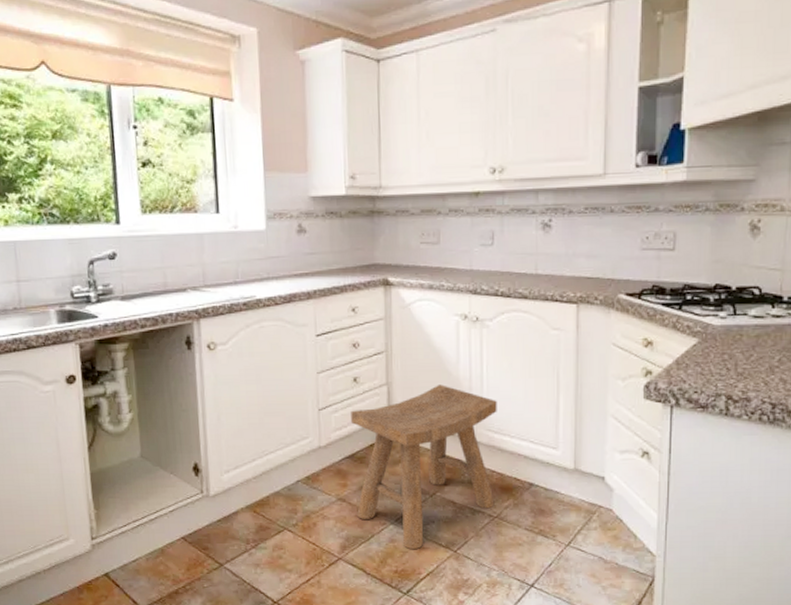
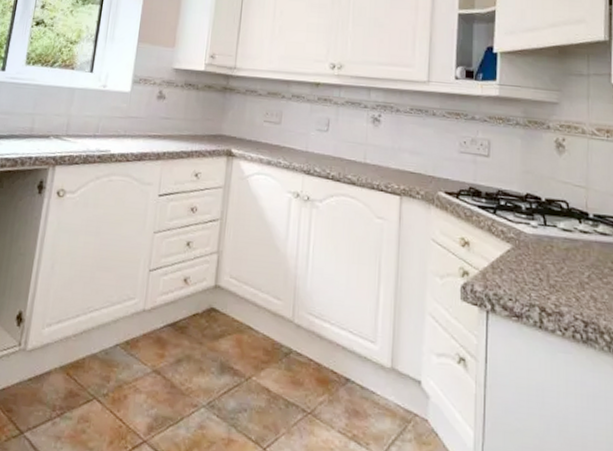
stool: present [351,384,497,550] -> none [169,259,320,442]

